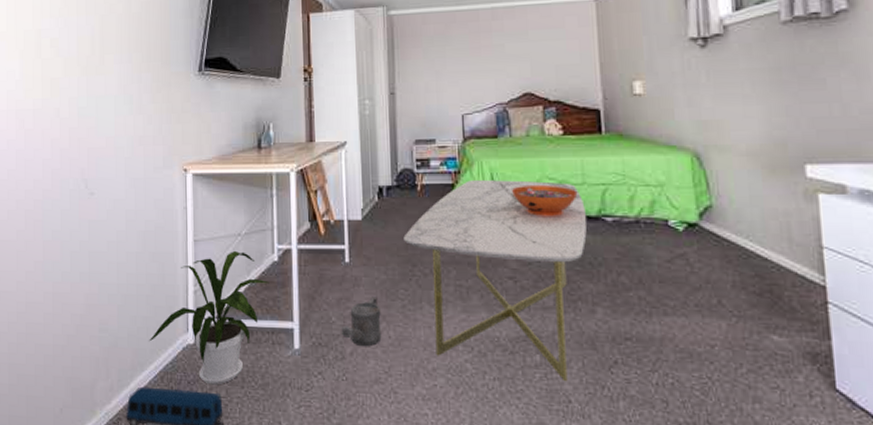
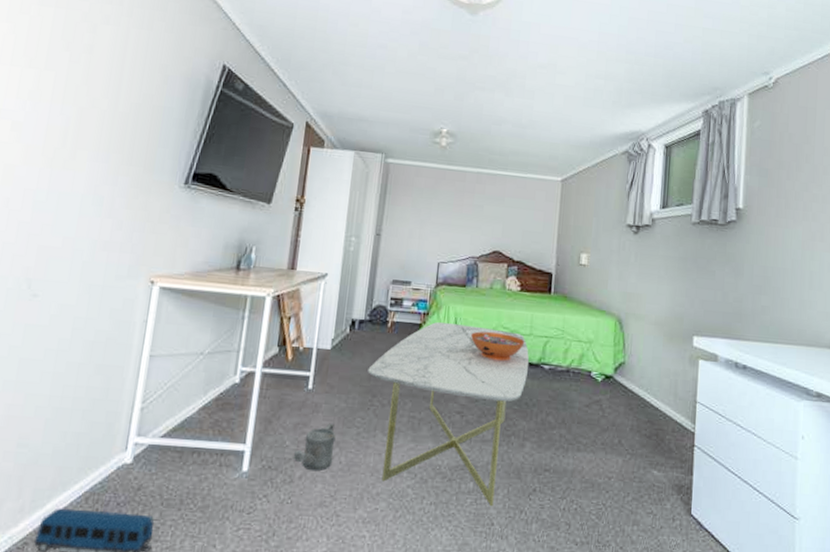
house plant: present [149,250,269,385] -> none [78,369,226,507]

